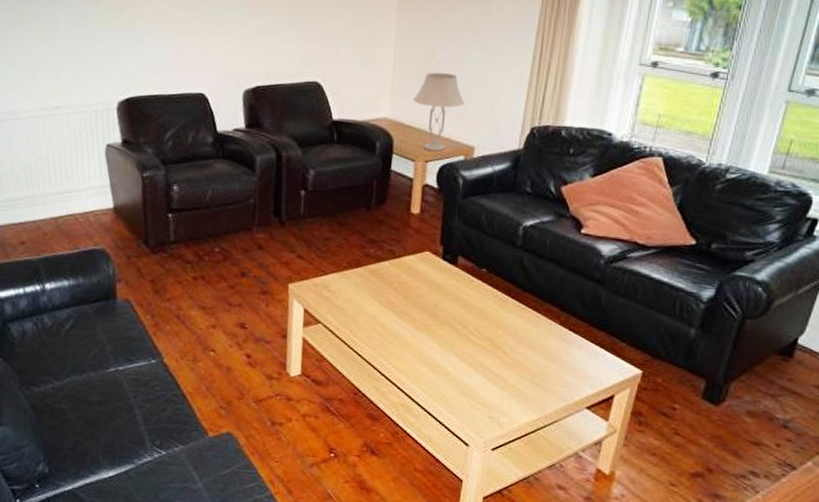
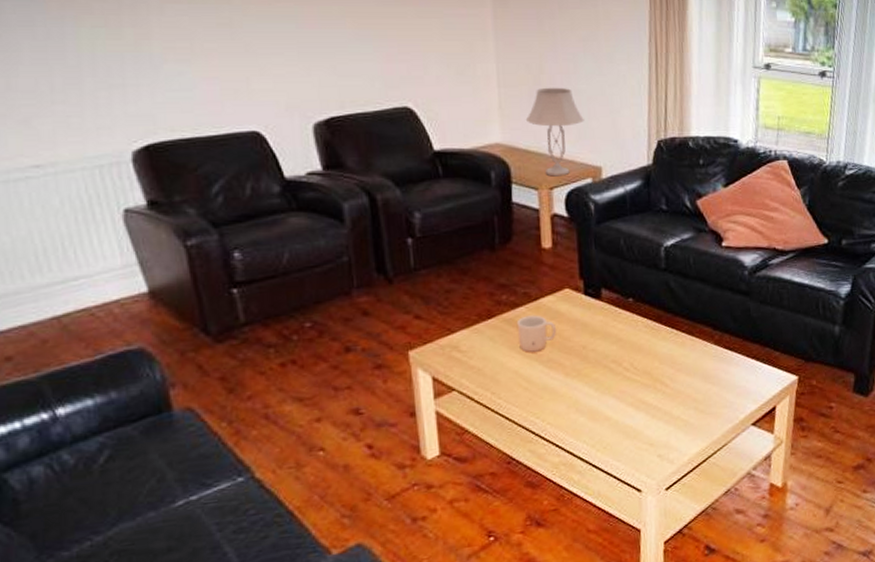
mug: none [378,269,413,303] -> present [516,315,556,352]

